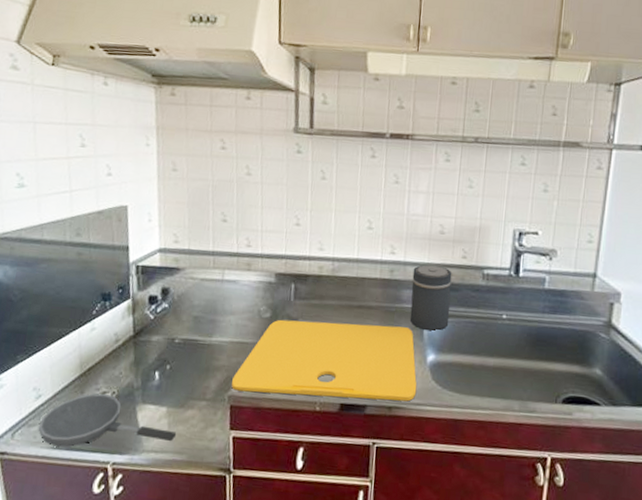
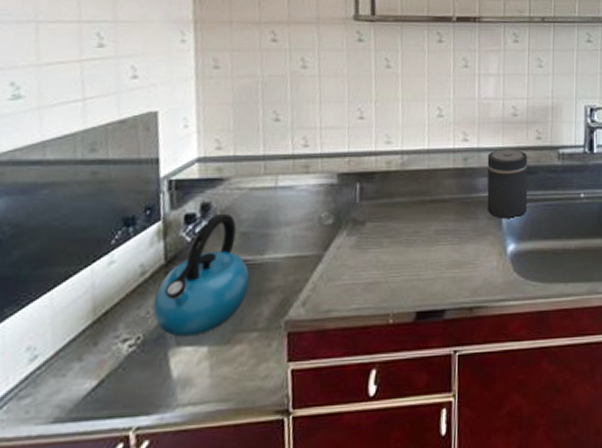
frying pan: present [38,393,177,448] -> none [32,342,221,420]
kettle: none [125,298,200,397] -> present [153,213,250,337]
cutting board: present [231,319,417,402] -> none [289,218,499,314]

